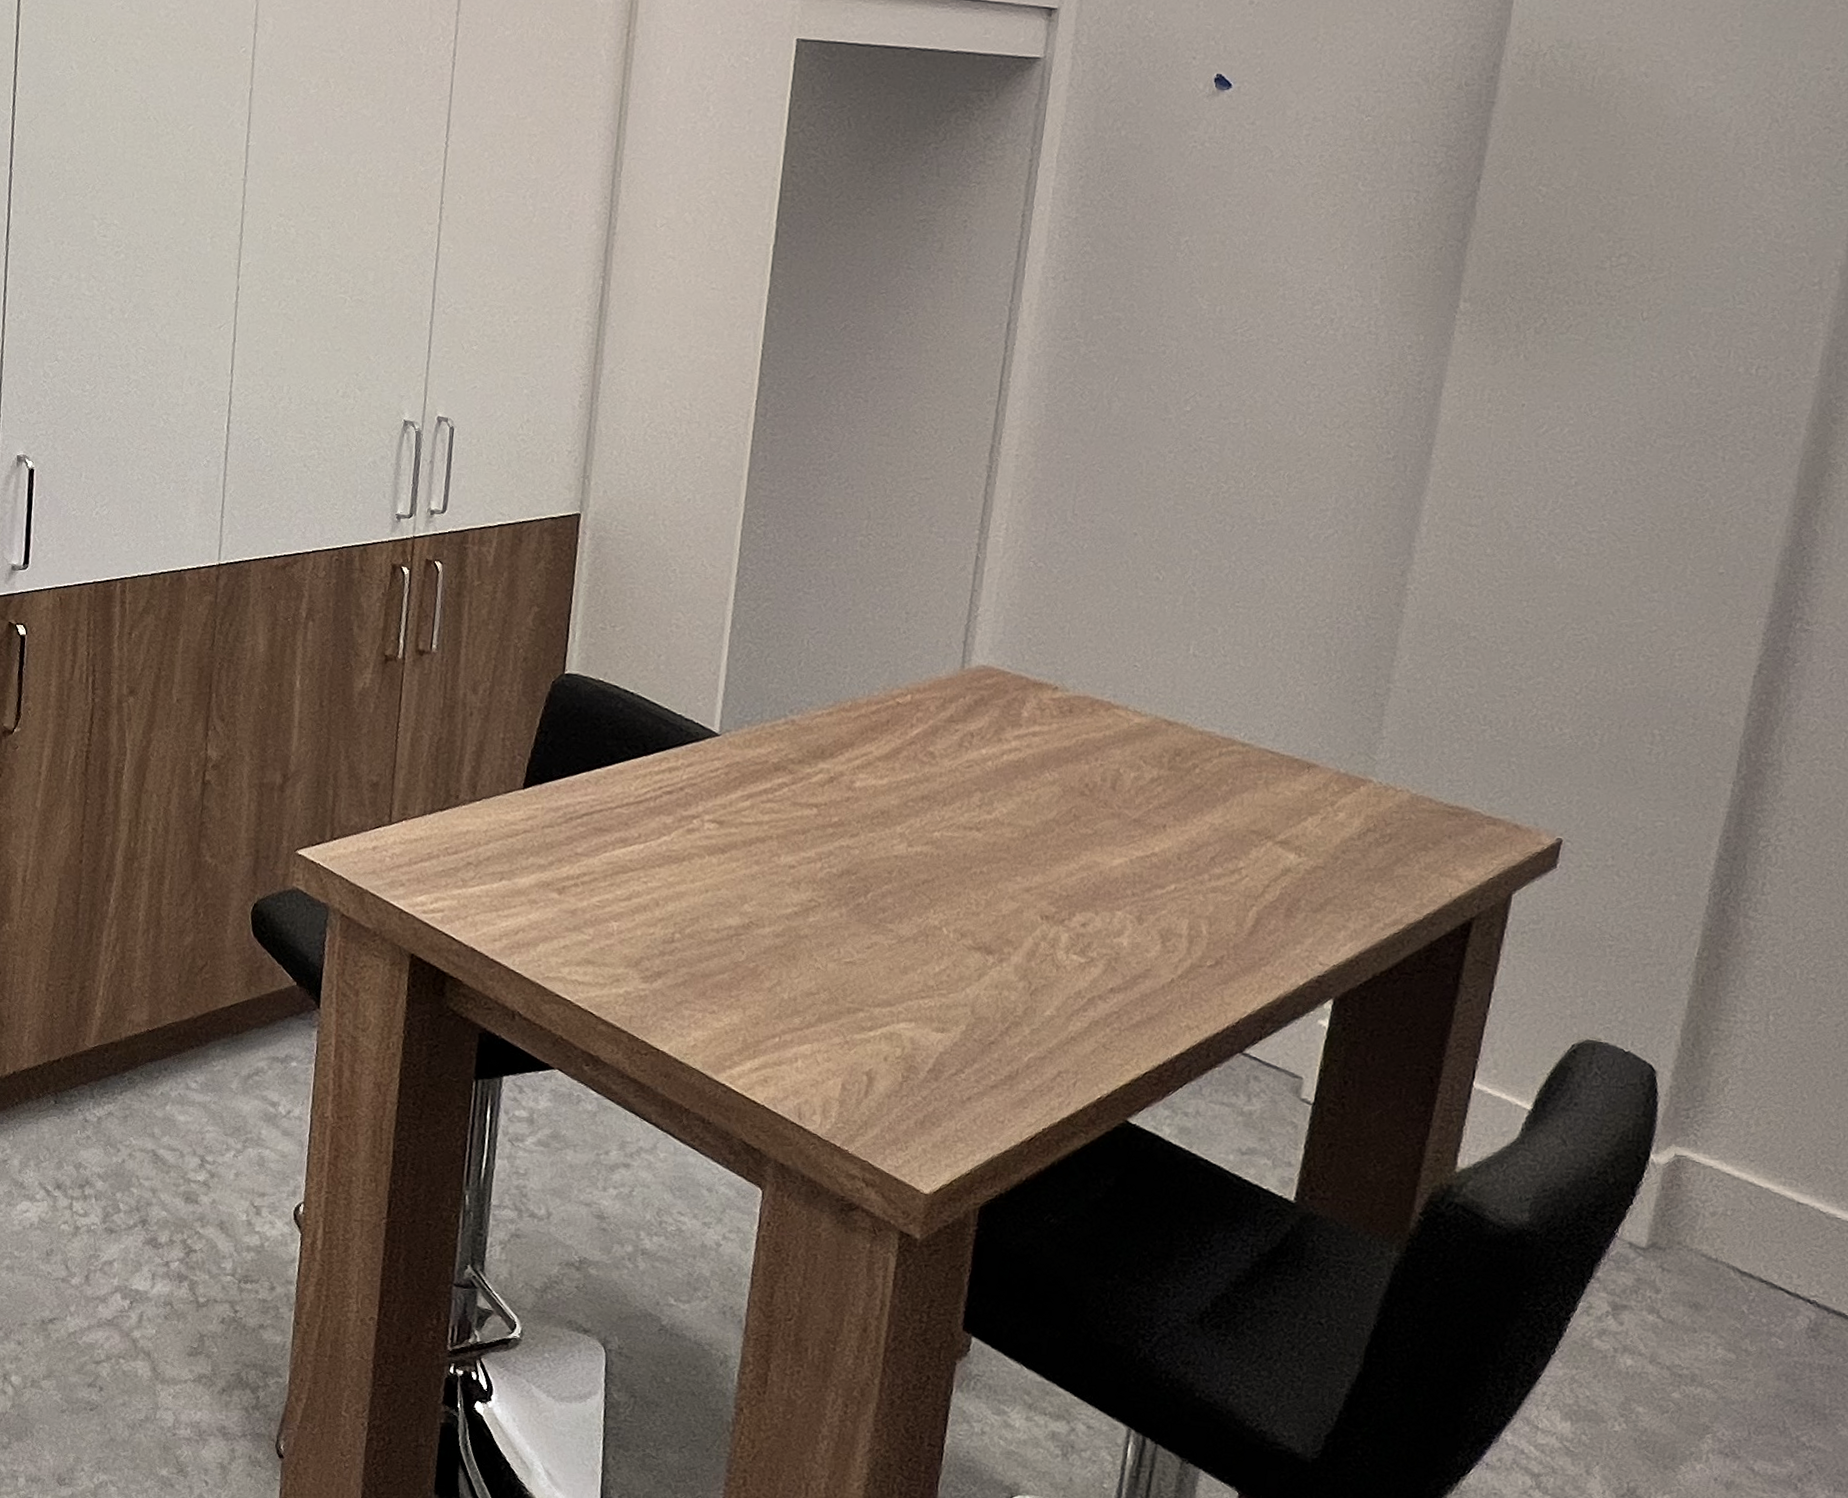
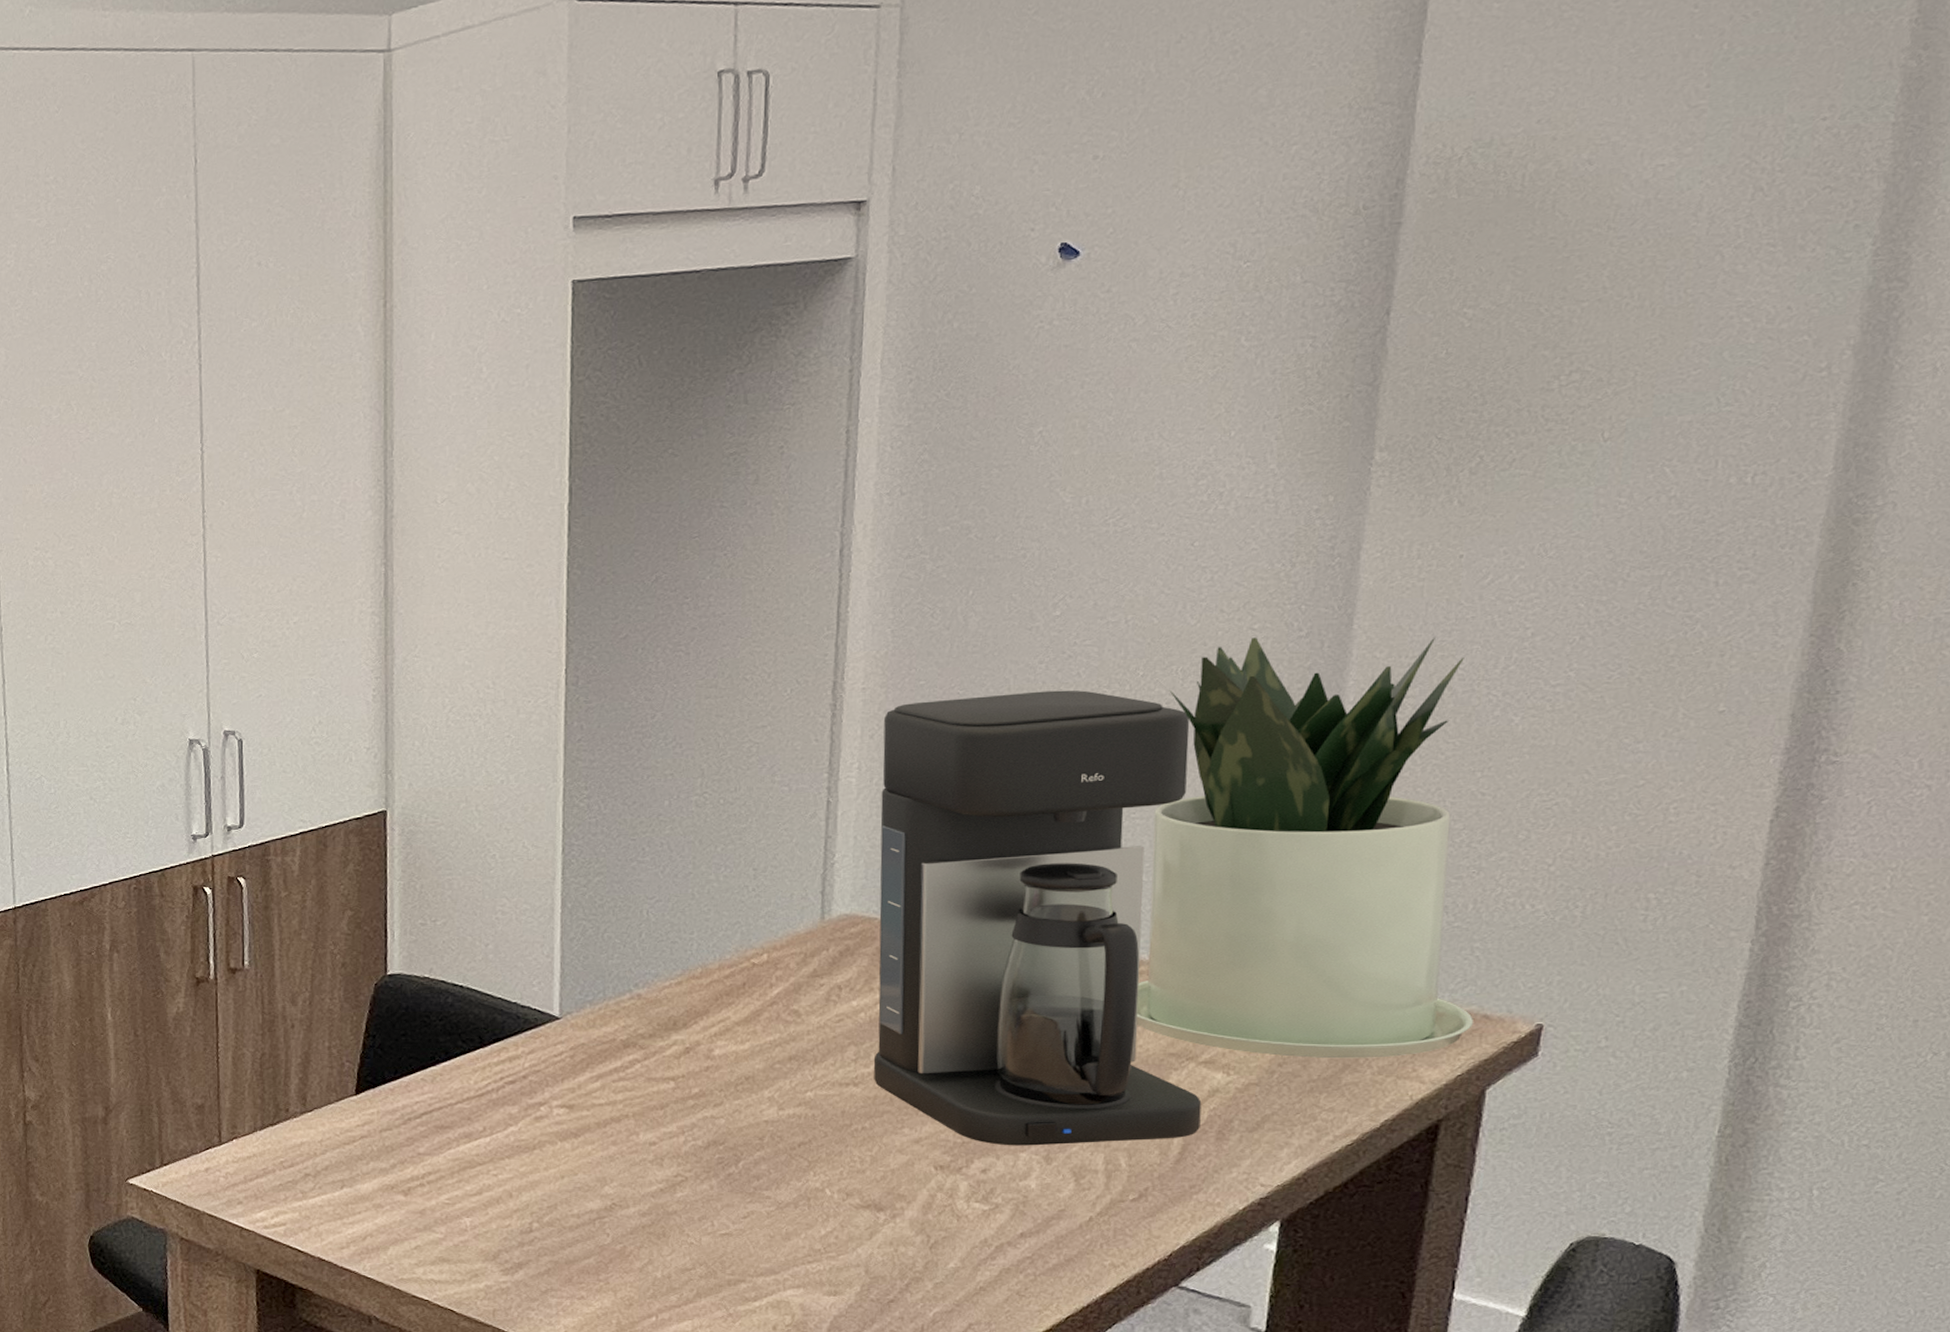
coffee maker: none [994,474,1291,912] -> present [873,690,1202,1146]
planter: none [1225,454,1520,855] -> present [1135,637,1474,1059]

